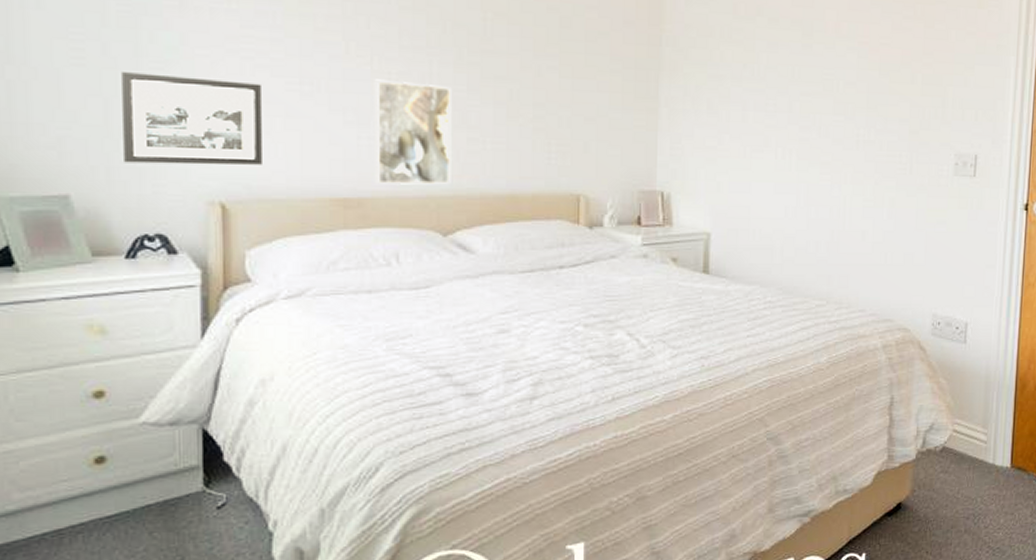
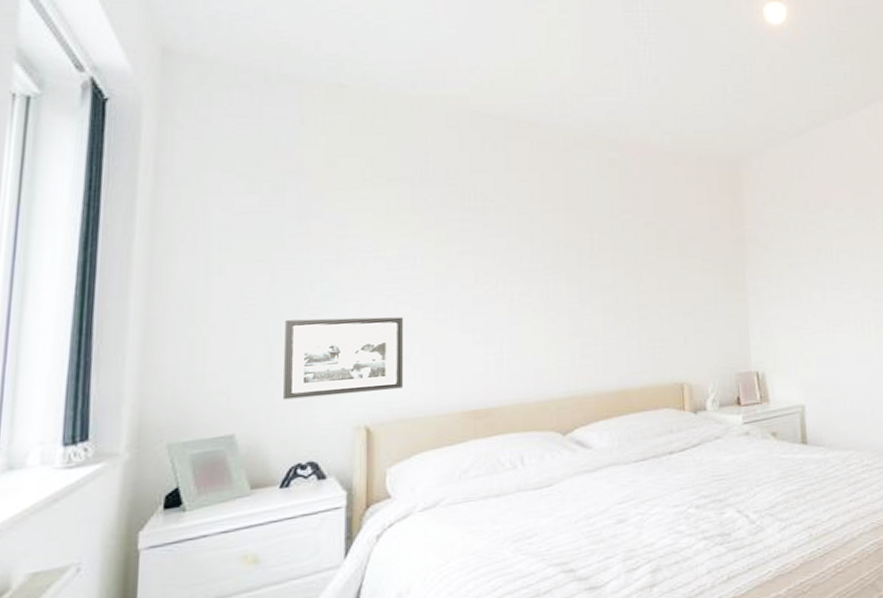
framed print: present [374,79,452,185] -> none [499,299,569,394]

